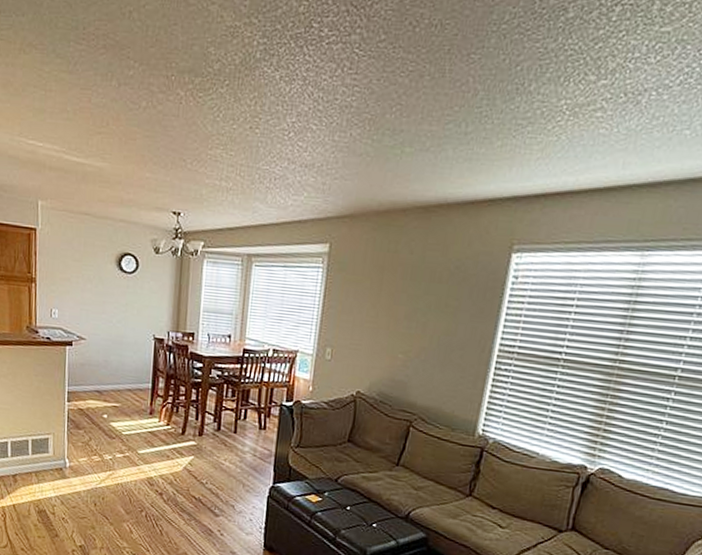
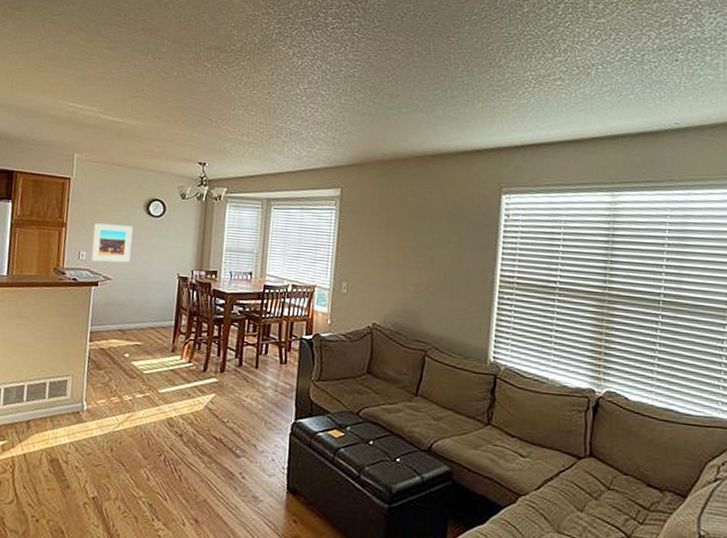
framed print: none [63,279,105,322] -> present [91,223,133,263]

